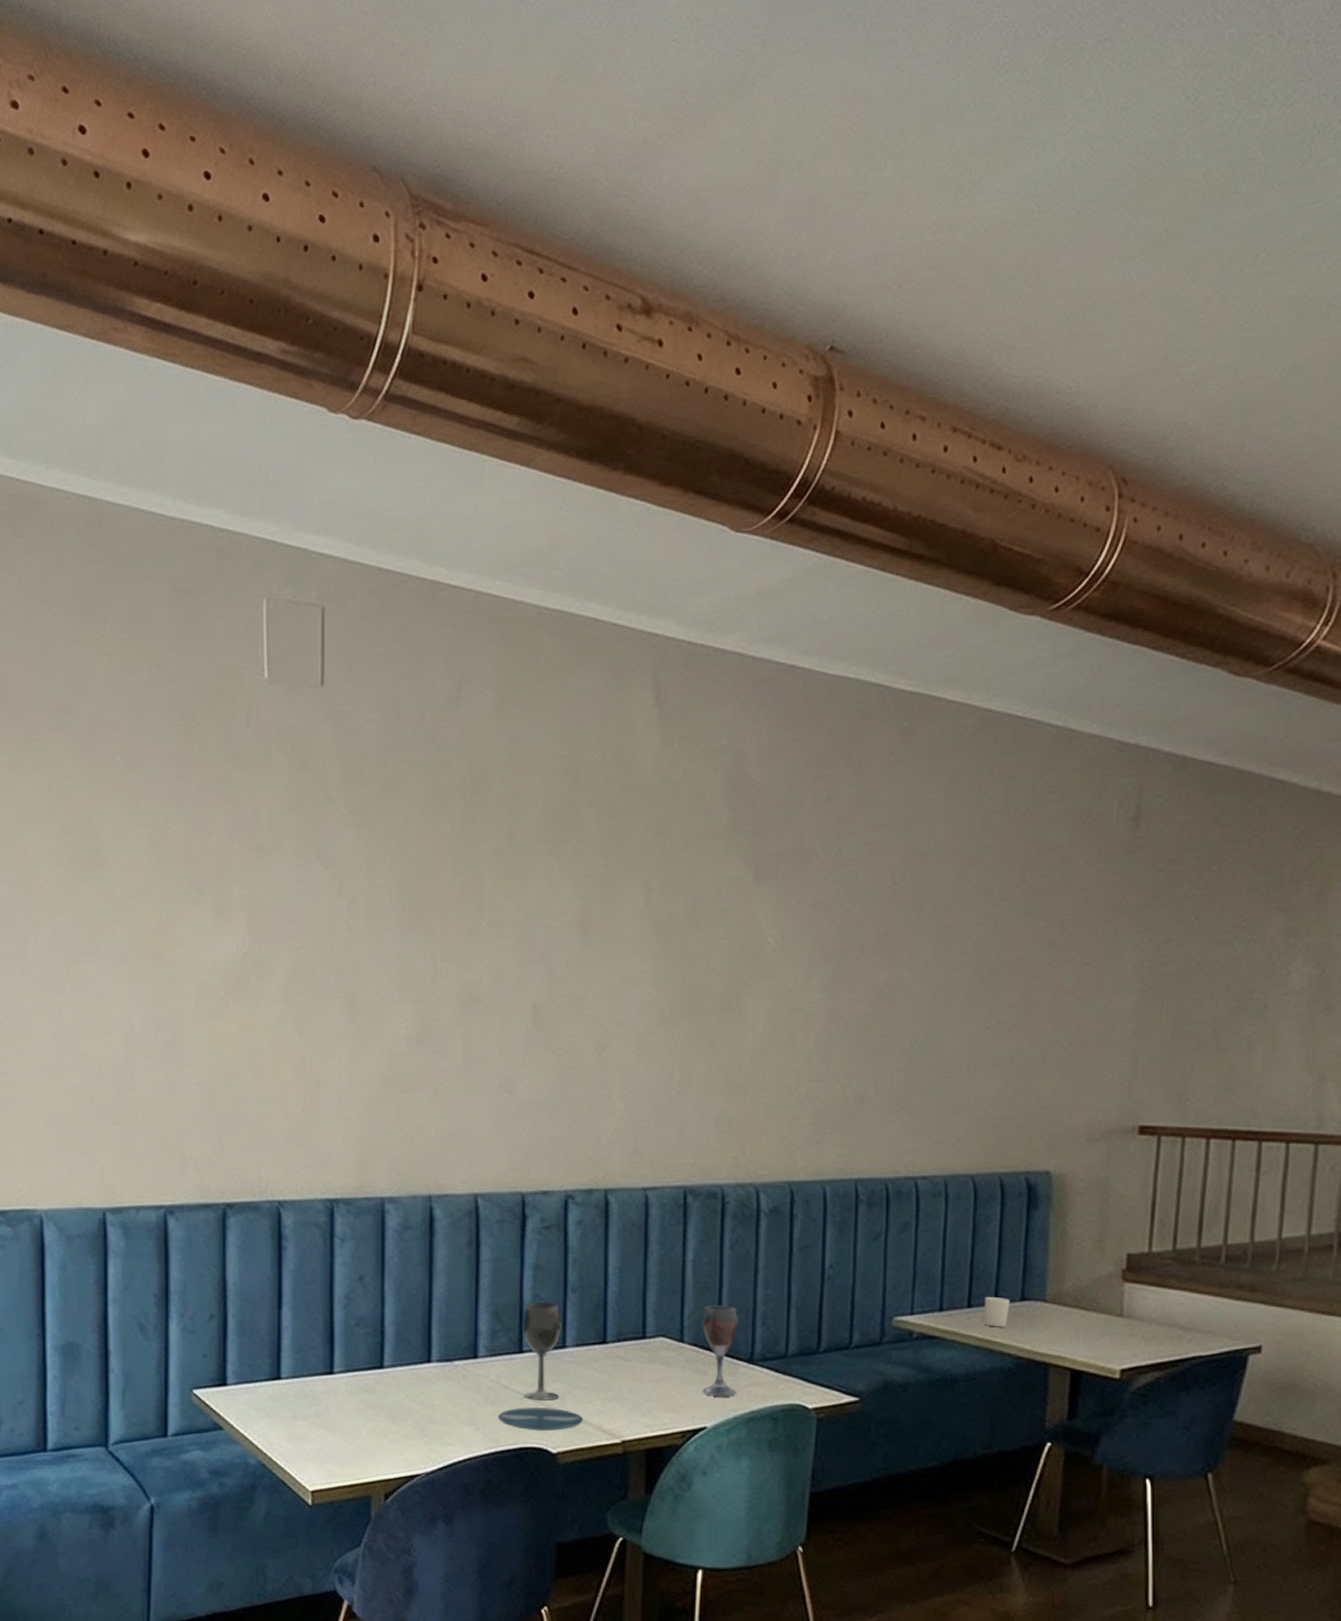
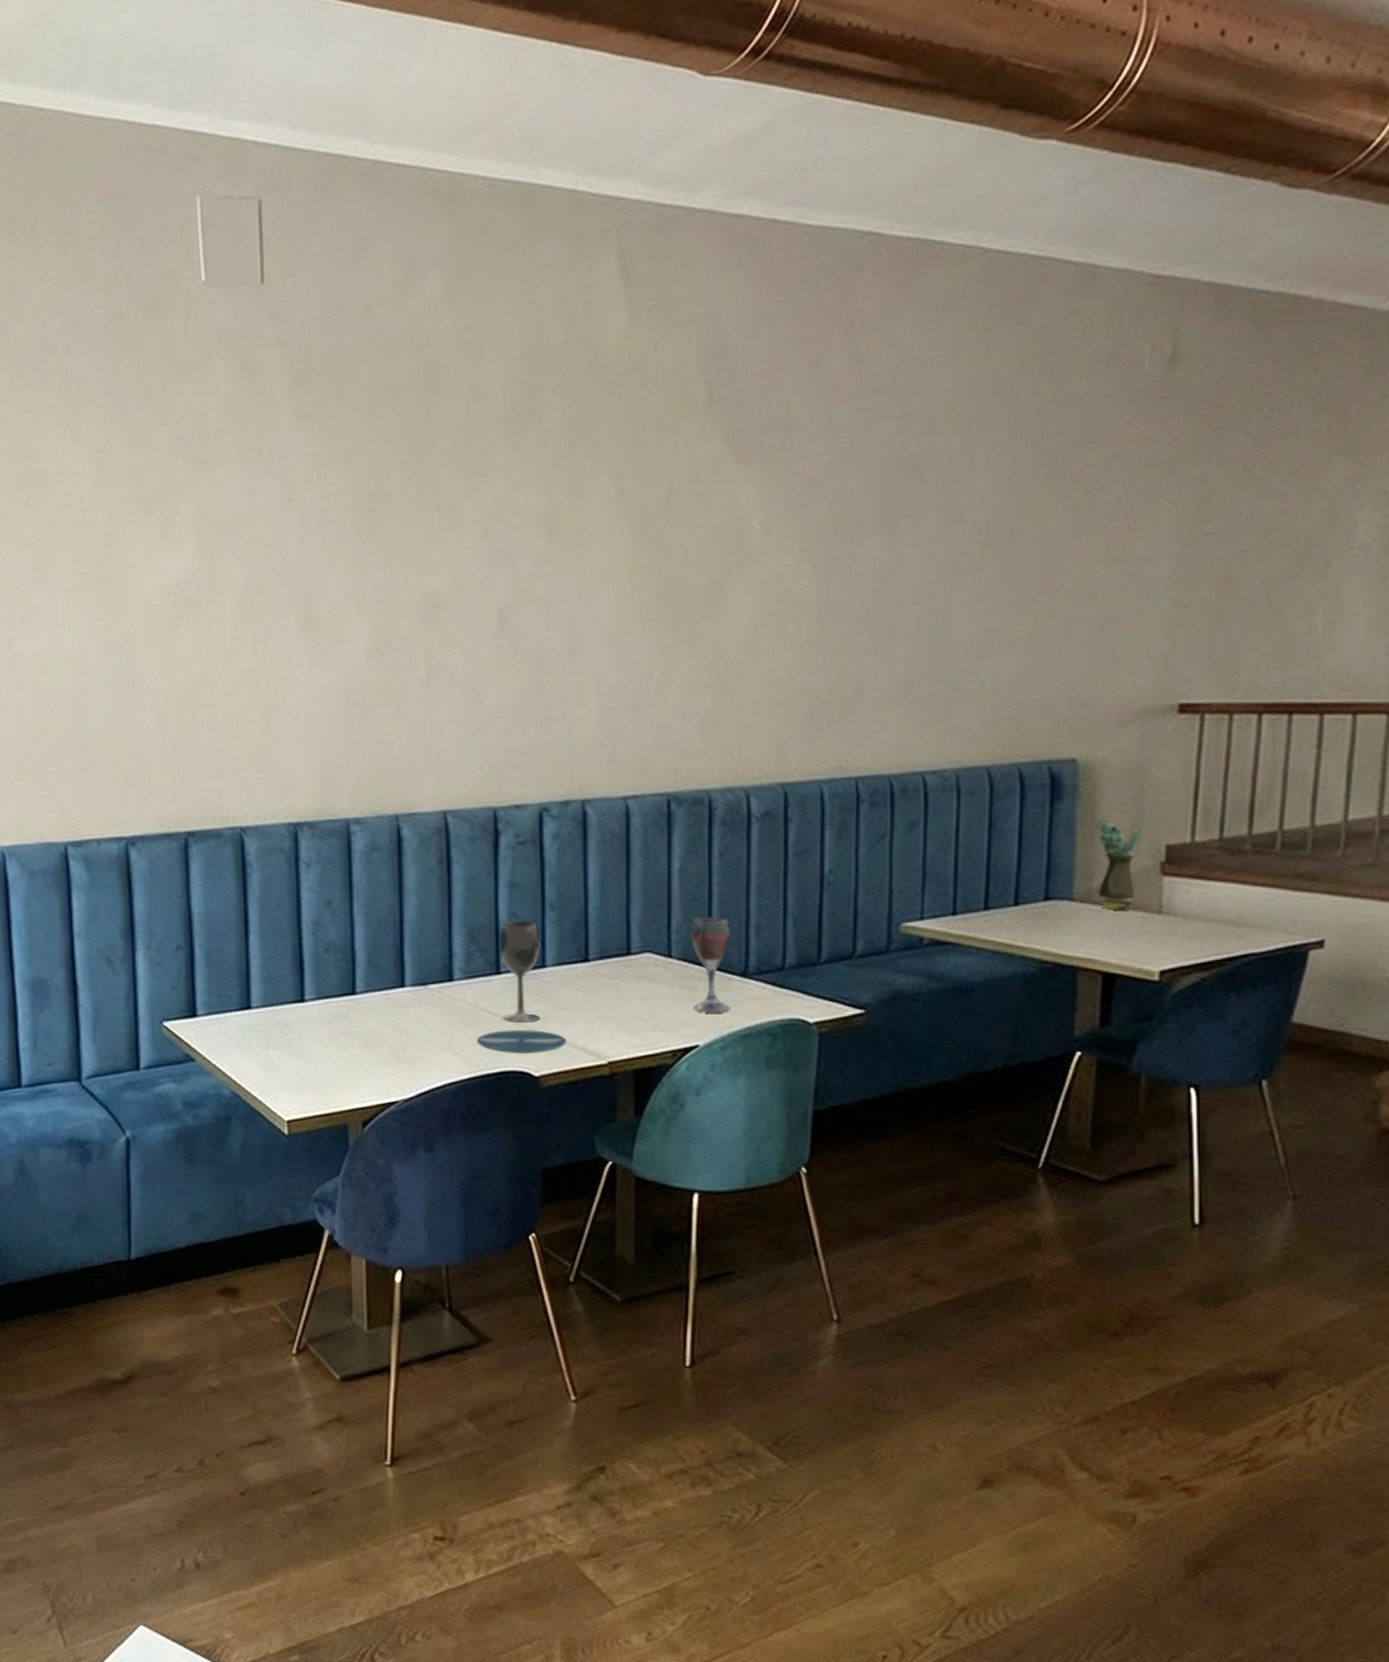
mug: present [984,1296,1011,1327] -> none [1002,897,1033,930]
vase: none [1066,1225,1106,1313] -> present [1095,817,1142,911]

